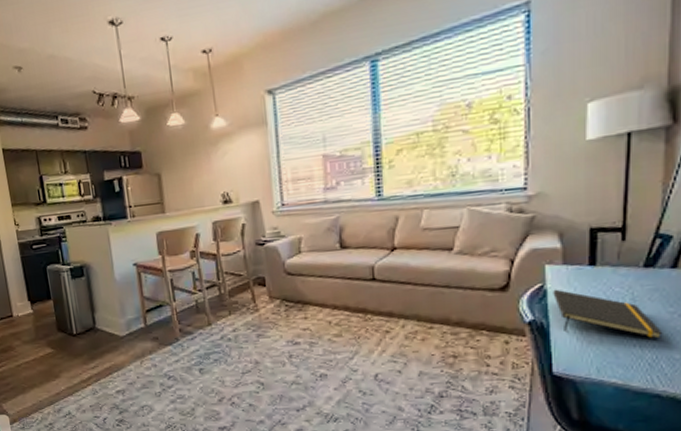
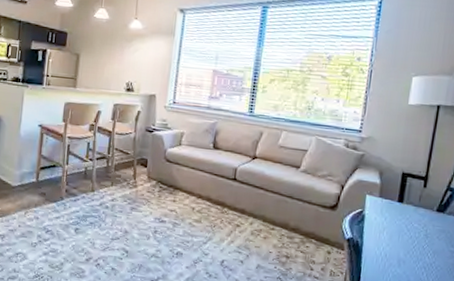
notepad: present [553,289,663,339] -> none [368,216,444,271]

